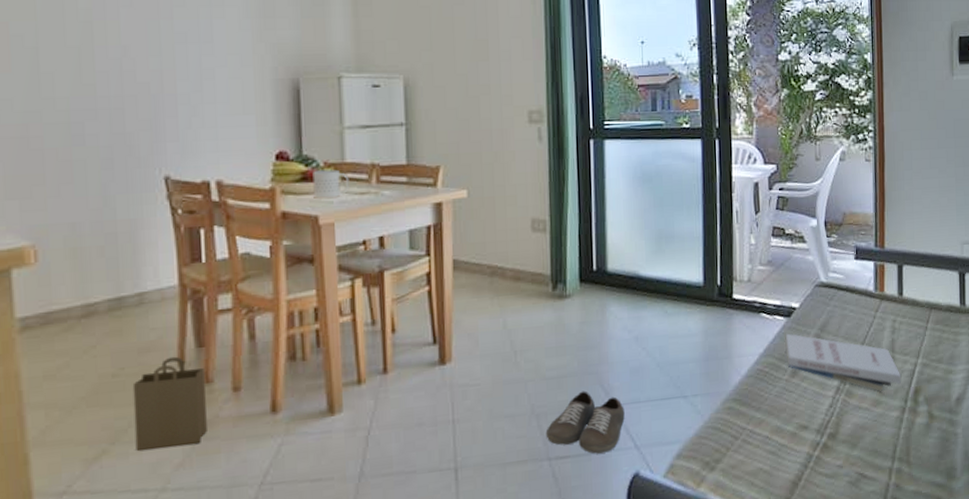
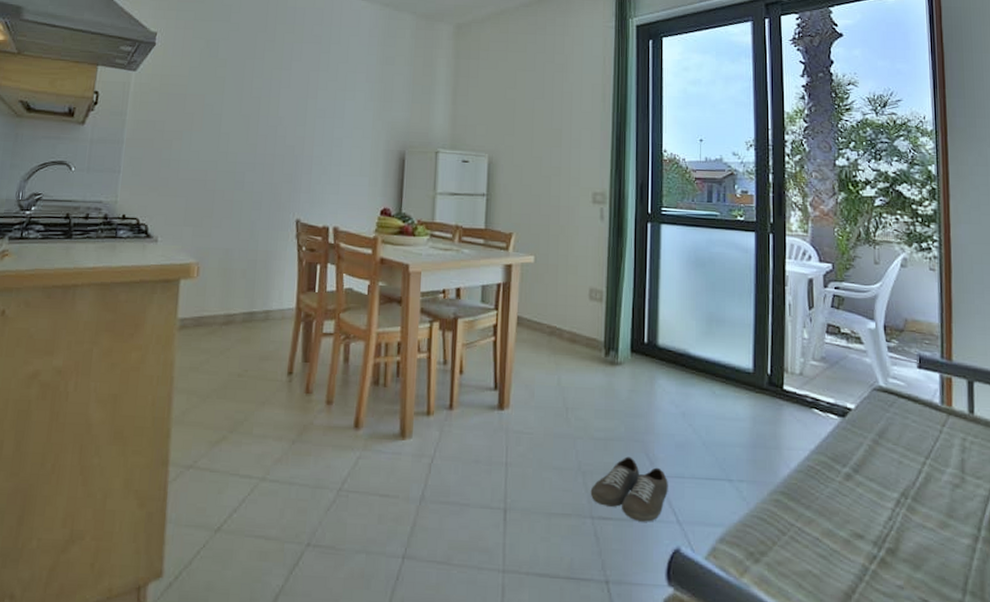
shopping bag: present [132,356,207,451] -> none [247,366,307,444]
mug: present [312,169,350,200] -> none [407,226,437,252]
books: present [785,333,902,391] -> none [839,433,974,513]

